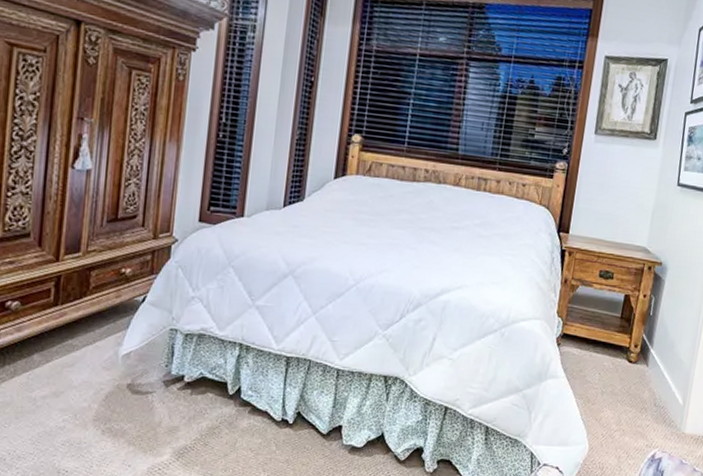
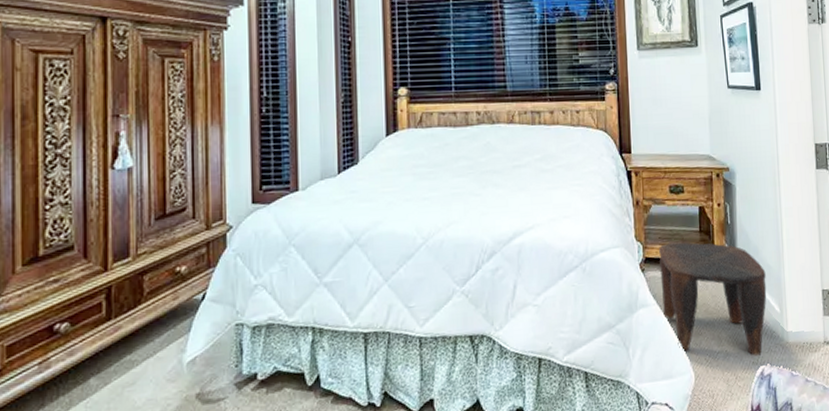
stool: none [570,323,677,440] -> present [659,242,767,356]

